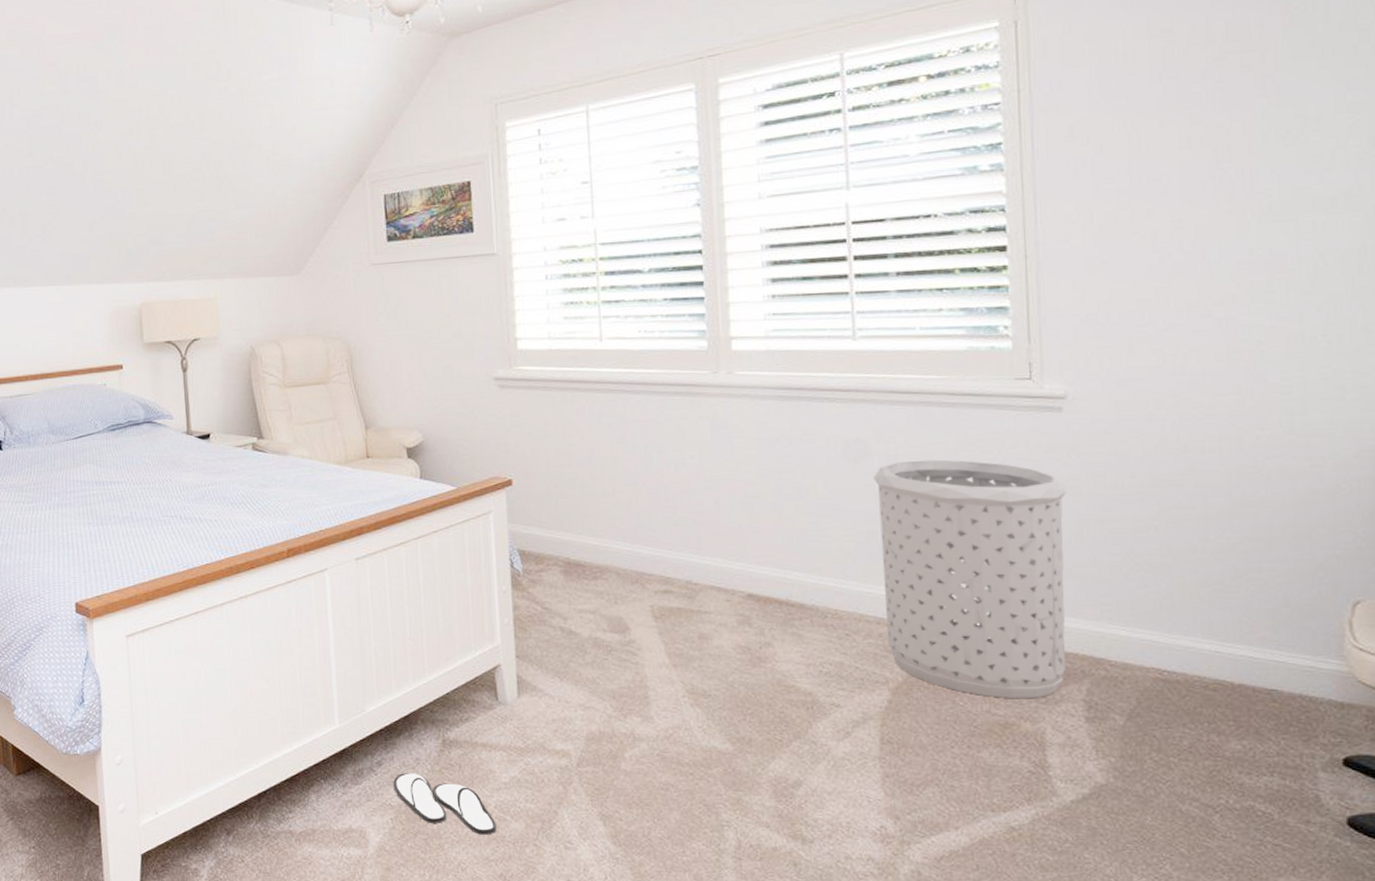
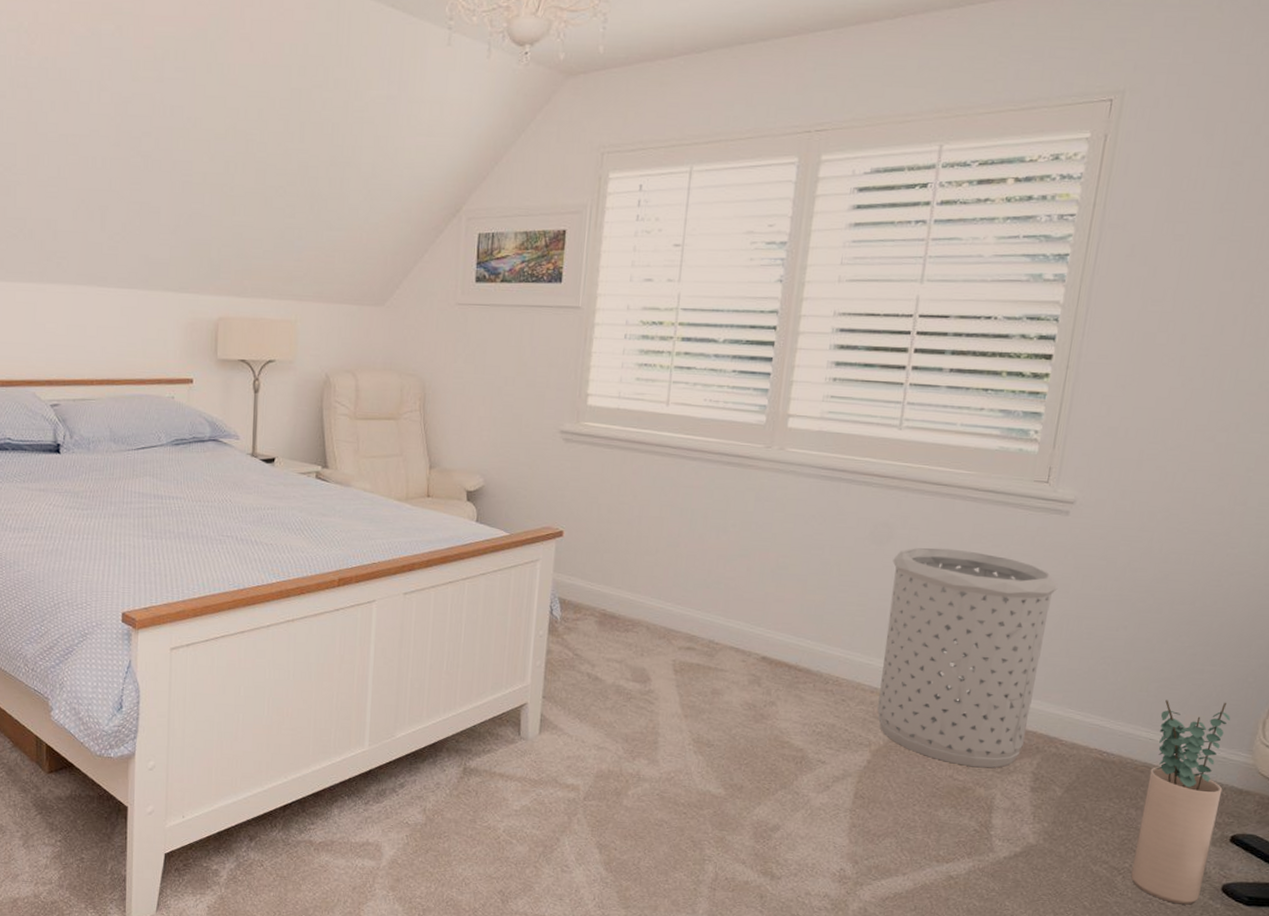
slippers: present [393,773,497,835] -> none [412,795,503,855]
vase: none [1221,602,1322,845] -> present [1130,700,1231,905]

